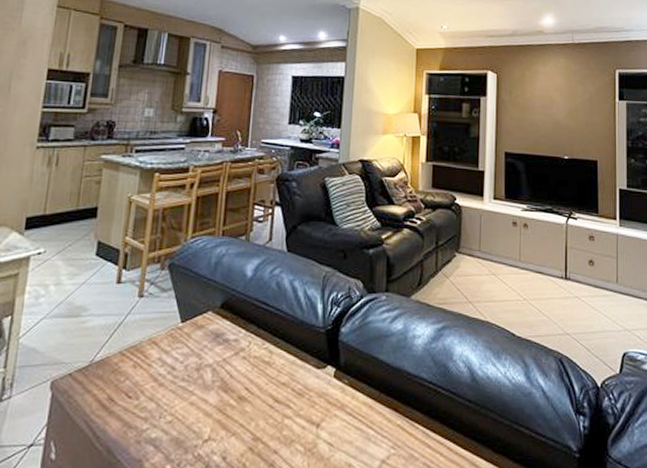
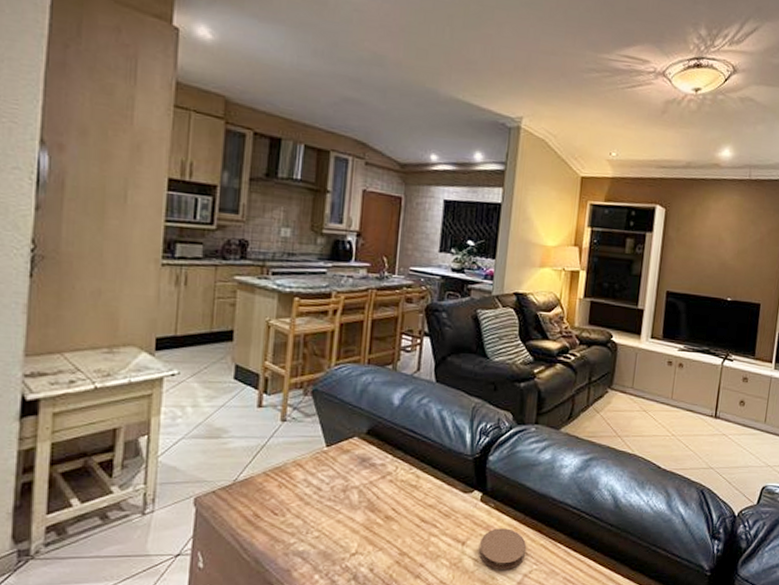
coaster: none [333,407,383,456] -> present [478,528,527,571]

